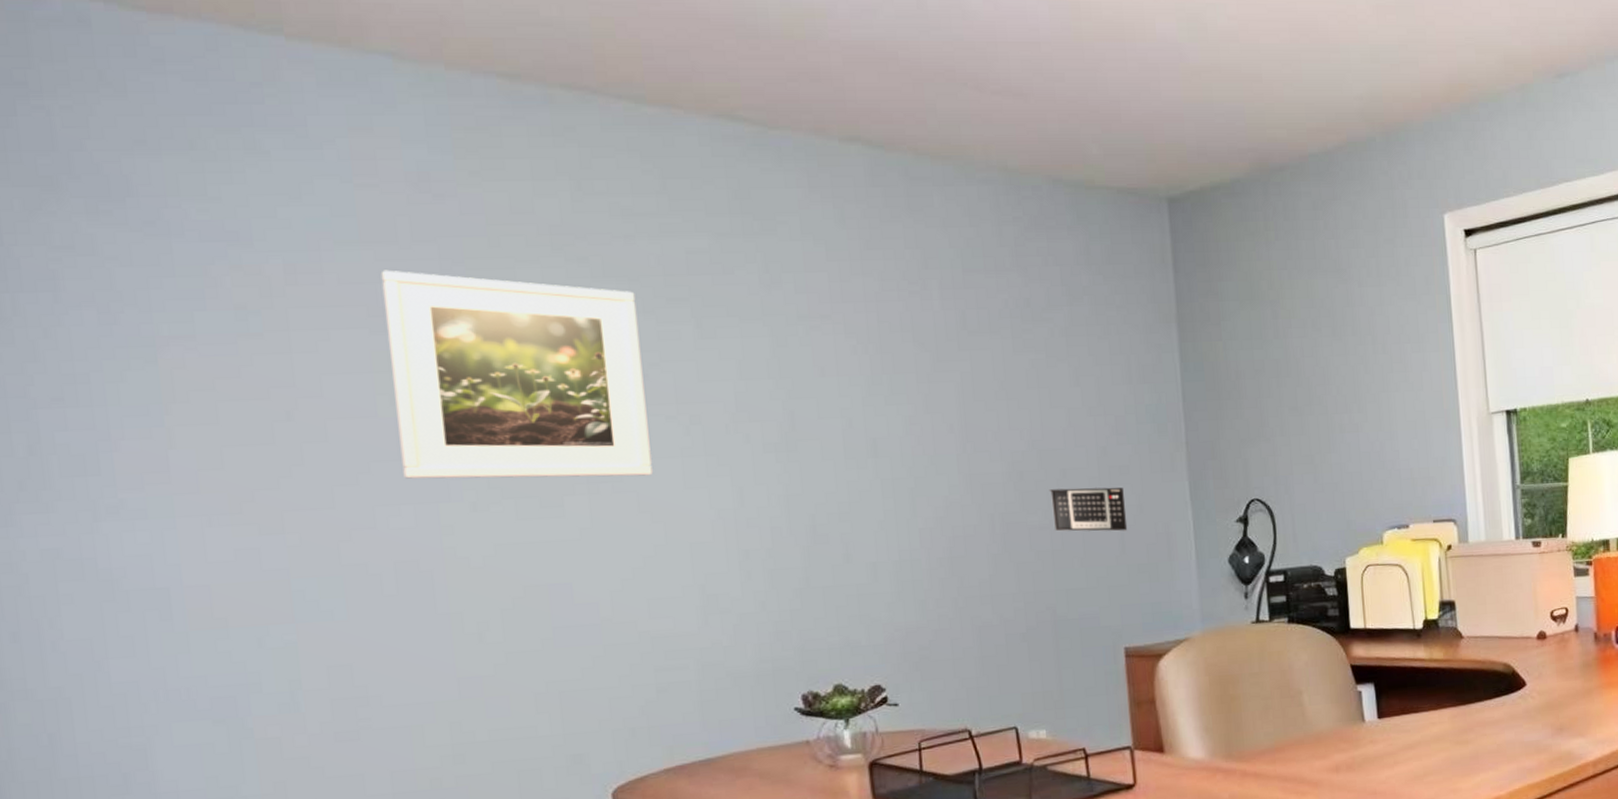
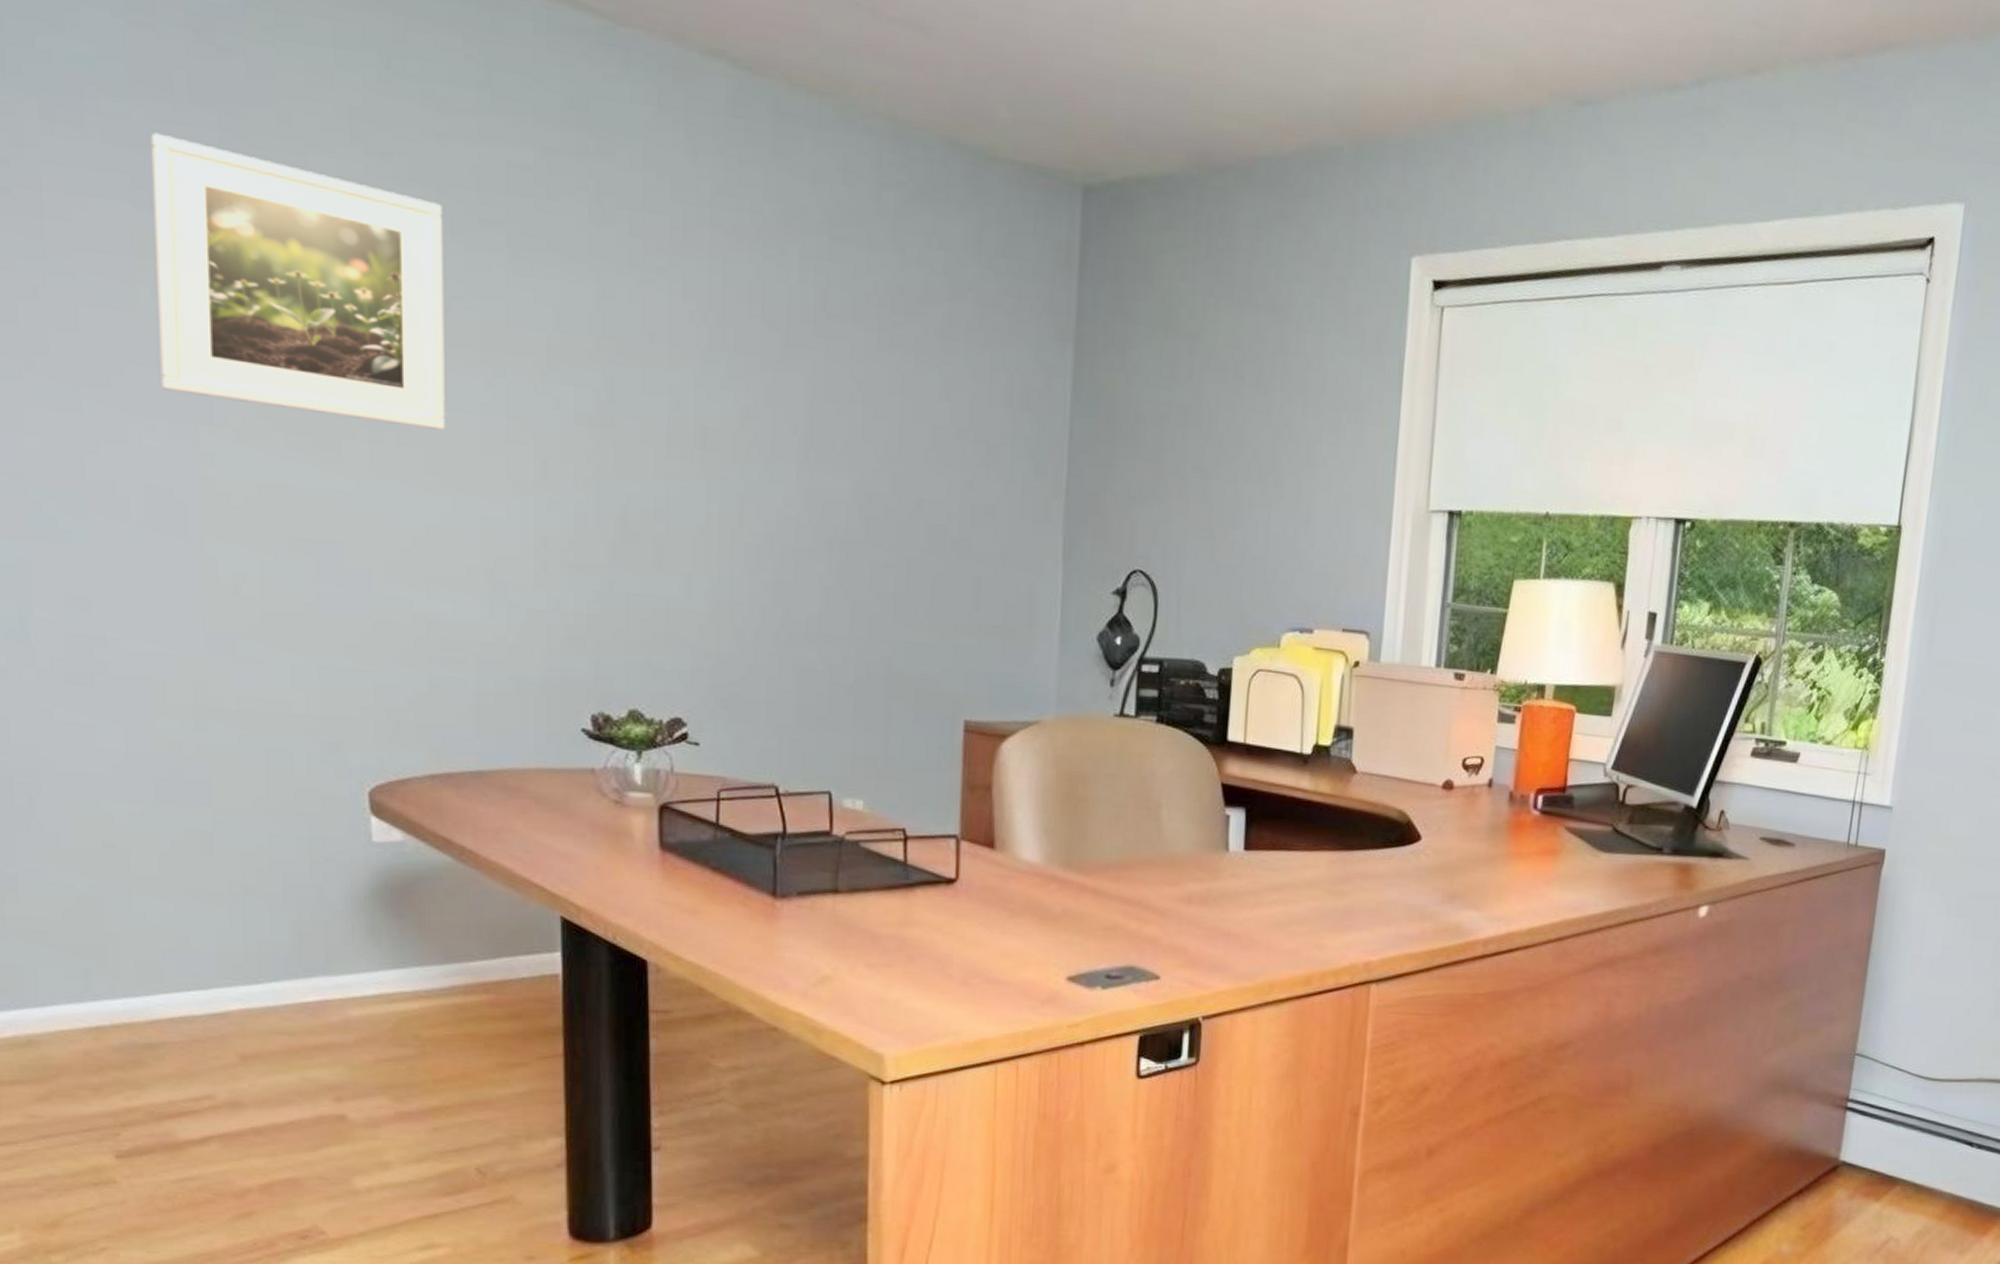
calendar: present [1049,487,1128,532] -> none [900,520,987,584]

